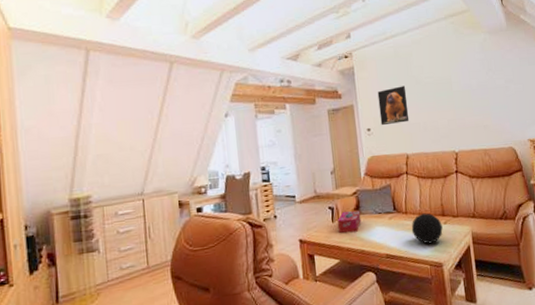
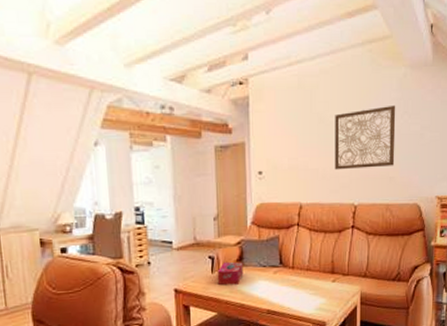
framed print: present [377,86,410,126] -> none [274,124,307,169]
decorative orb: present [411,213,443,244] -> none [297,269,330,302]
wall art: none [429,64,487,123] -> present [335,105,396,170]

